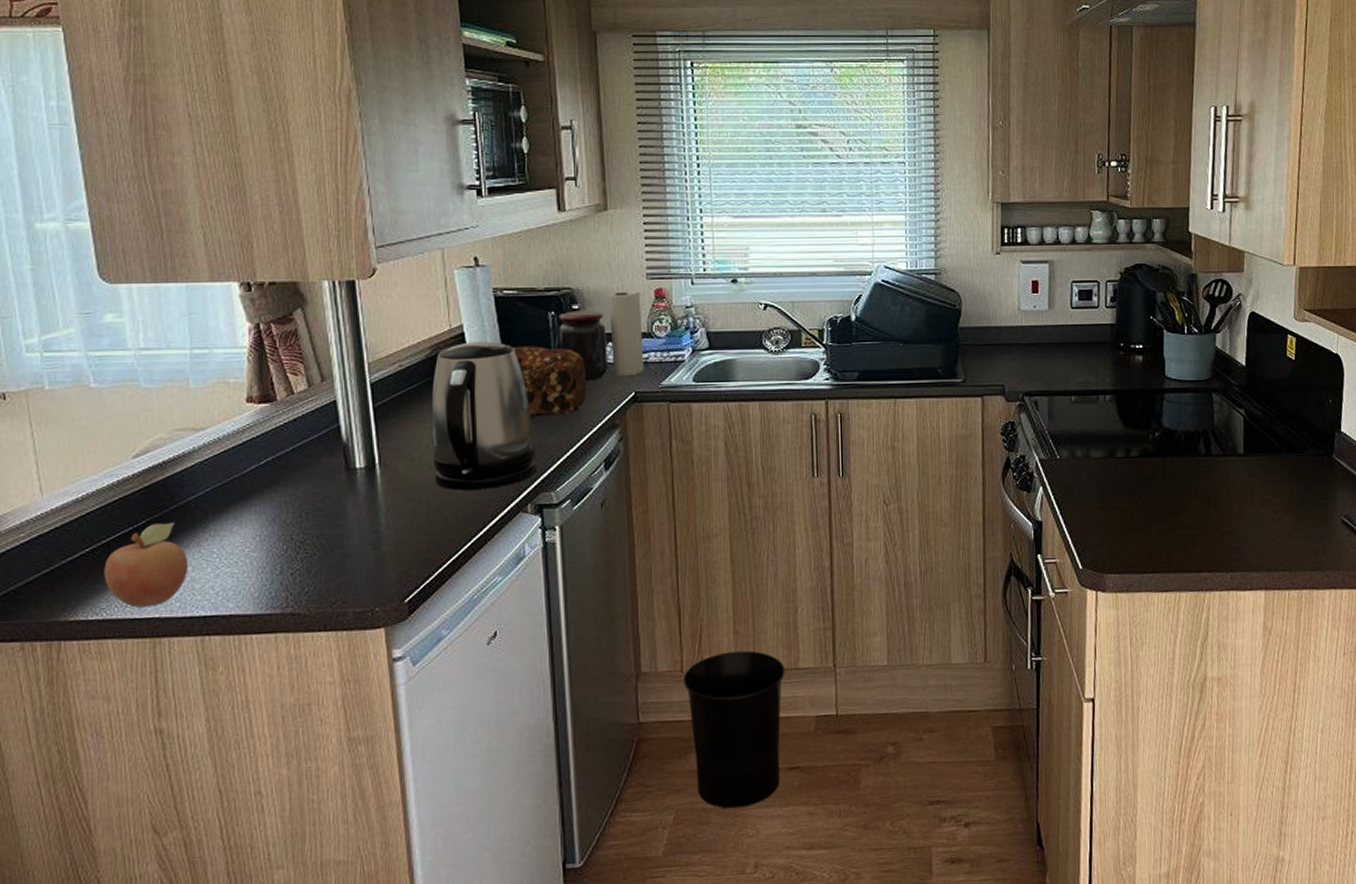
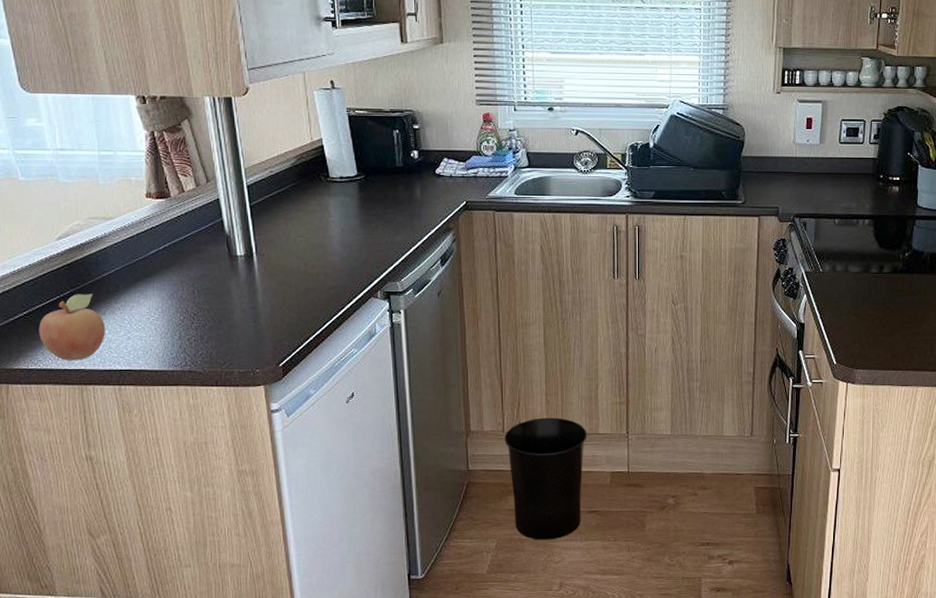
kettle: present [432,341,537,491] -> none [298,153,385,277]
bread loaf: present [513,345,586,417] -> none [364,158,425,219]
jar: present [557,310,609,381] -> none [401,130,444,190]
paper towel roll: present [609,292,644,377] -> none [445,116,474,188]

